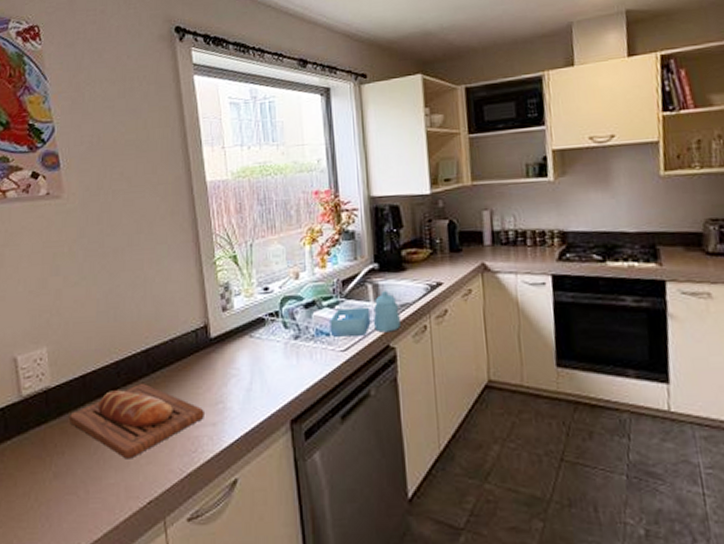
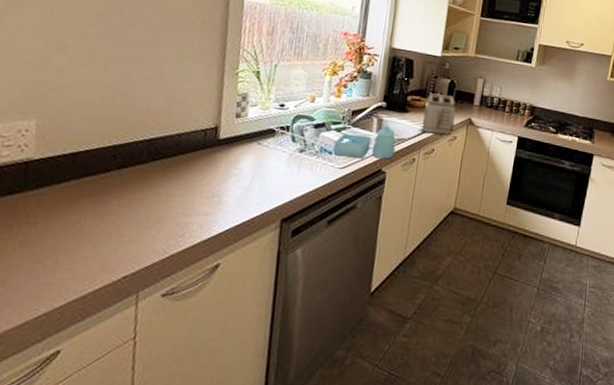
bread loaf: present [68,384,204,459] -> none [48,169,199,236]
toaster: none [424,239,466,292] -> present [422,93,456,136]

